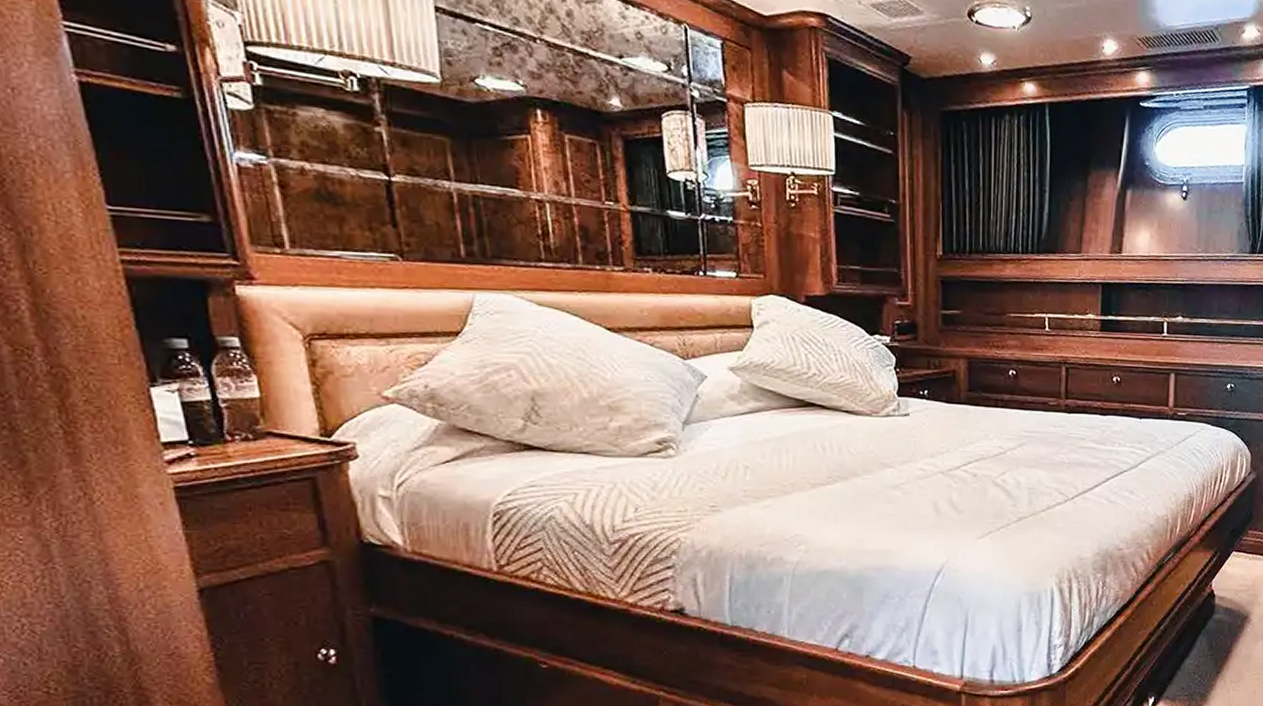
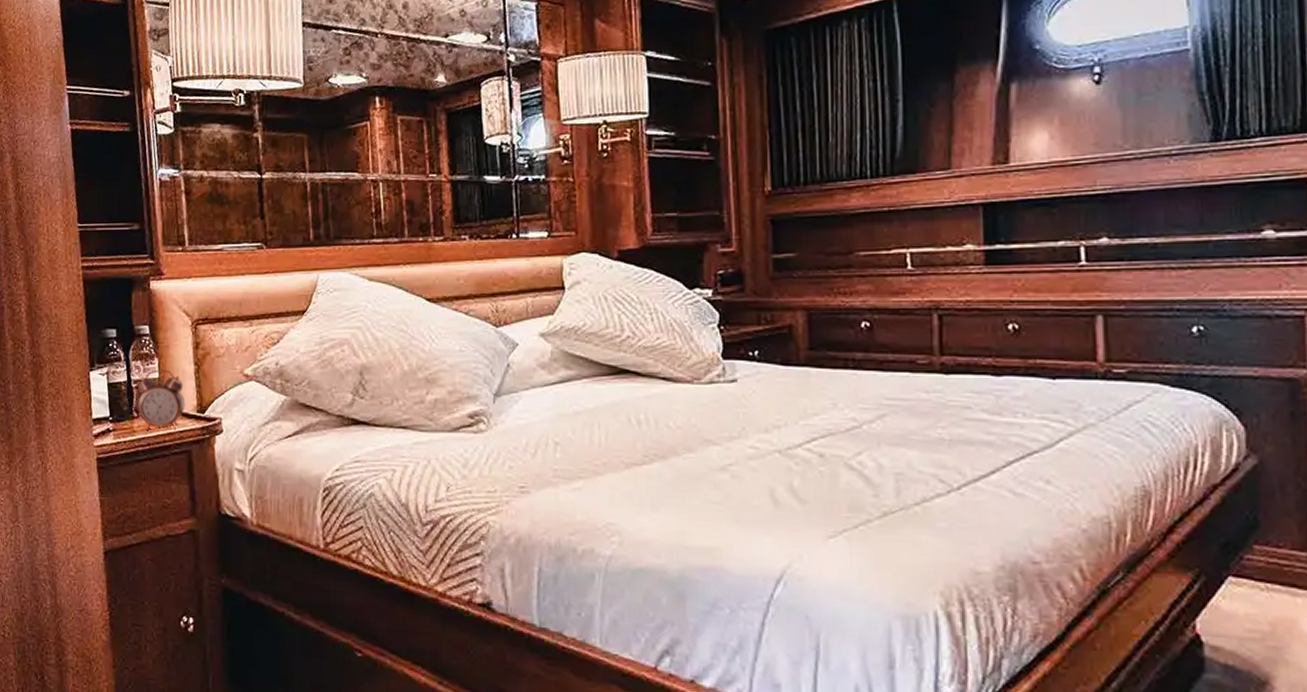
alarm clock: none [230,388,303,457] -> present [138,370,185,431]

